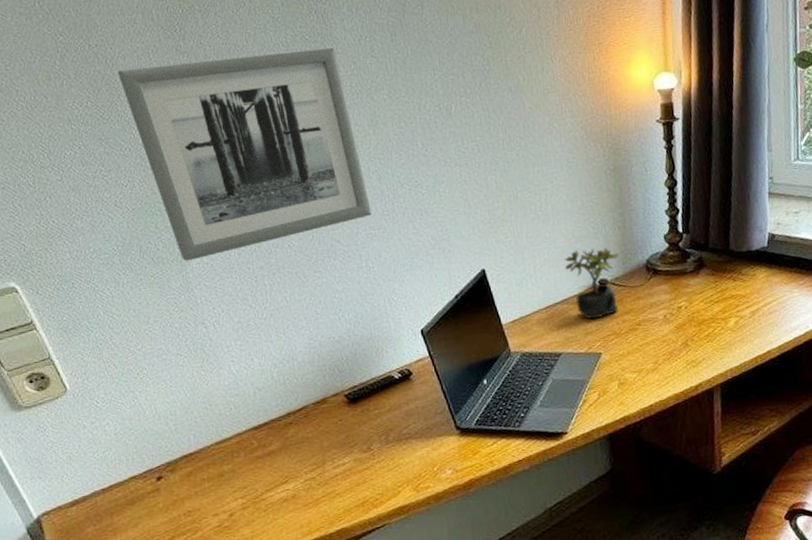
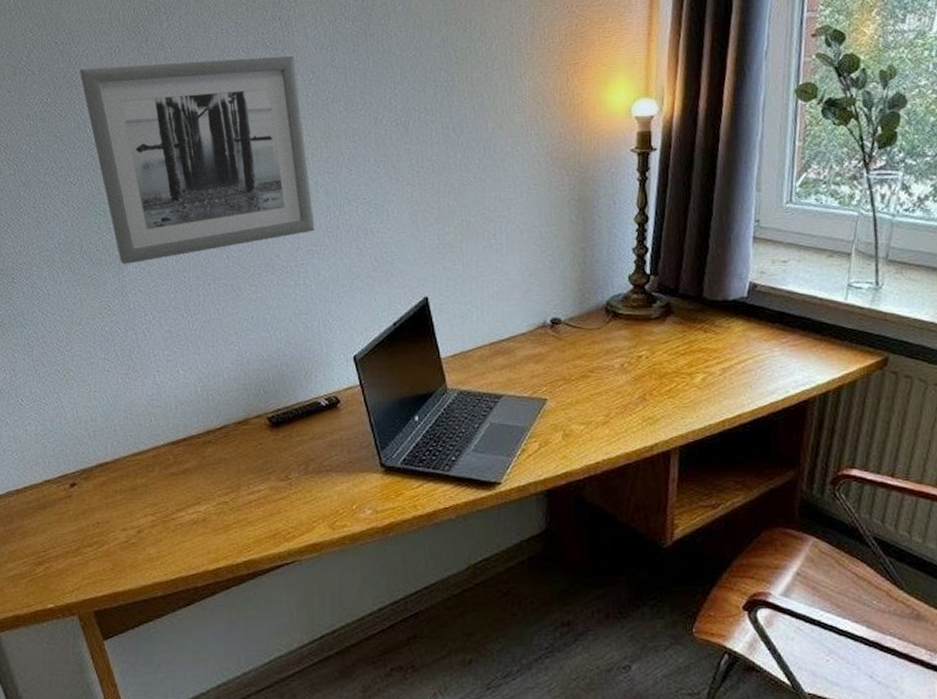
succulent plant: present [564,247,620,320] -> none [515,284,577,361]

